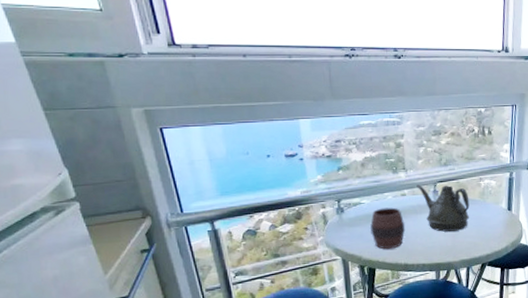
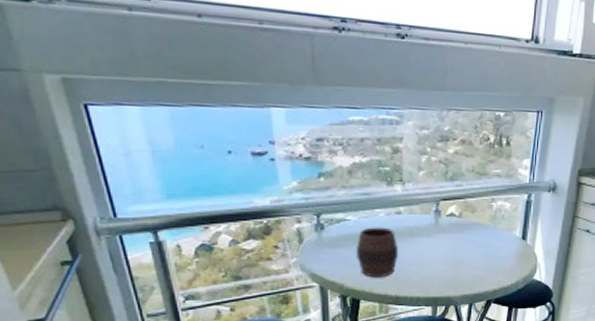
teapot: present [416,184,470,232] -> none [415,201,478,260]

